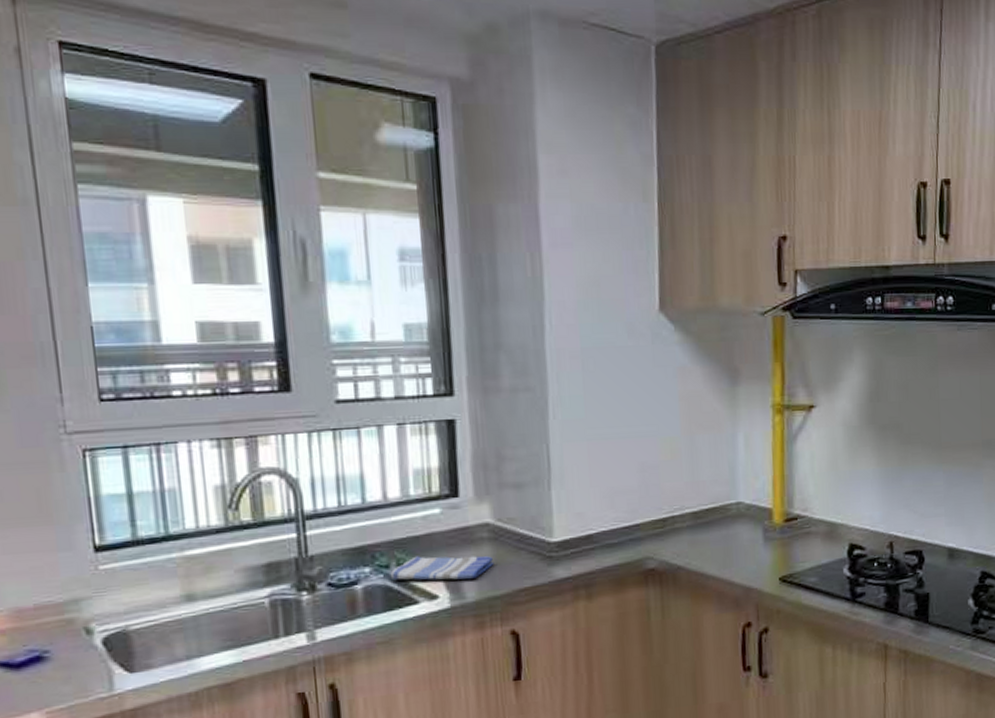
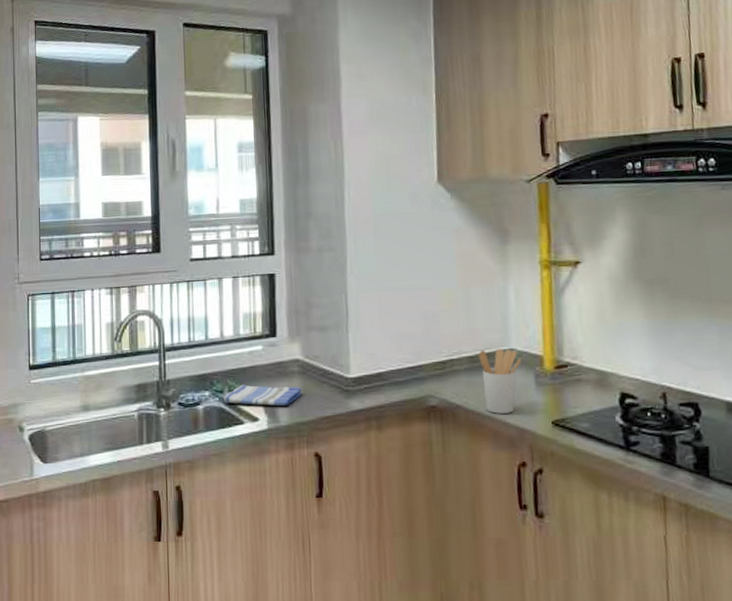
utensil holder: none [702,502,749,573] -> present [478,349,521,414]

